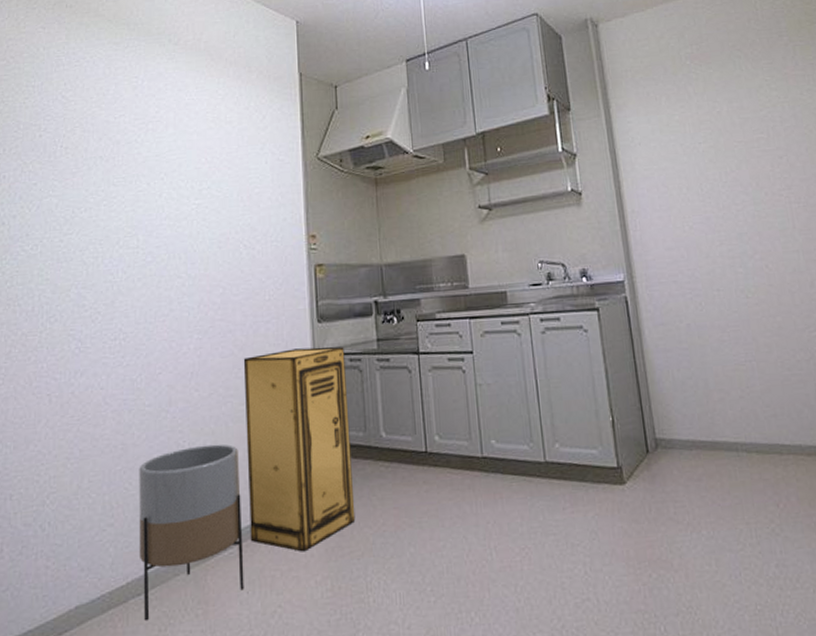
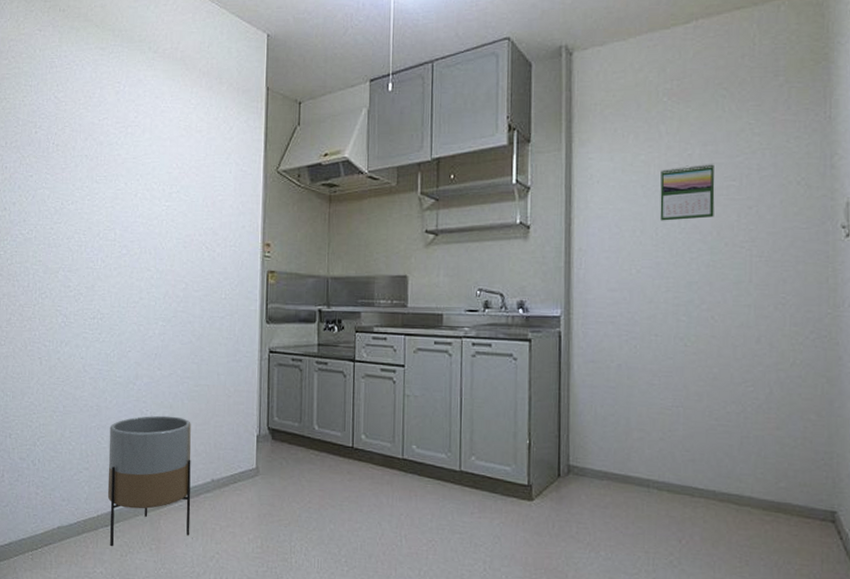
storage cabinet: present [243,346,356,552] -> none [197,344,288,514]
calendar: none [695,119,751,177] -> present [660,164,715,221]

